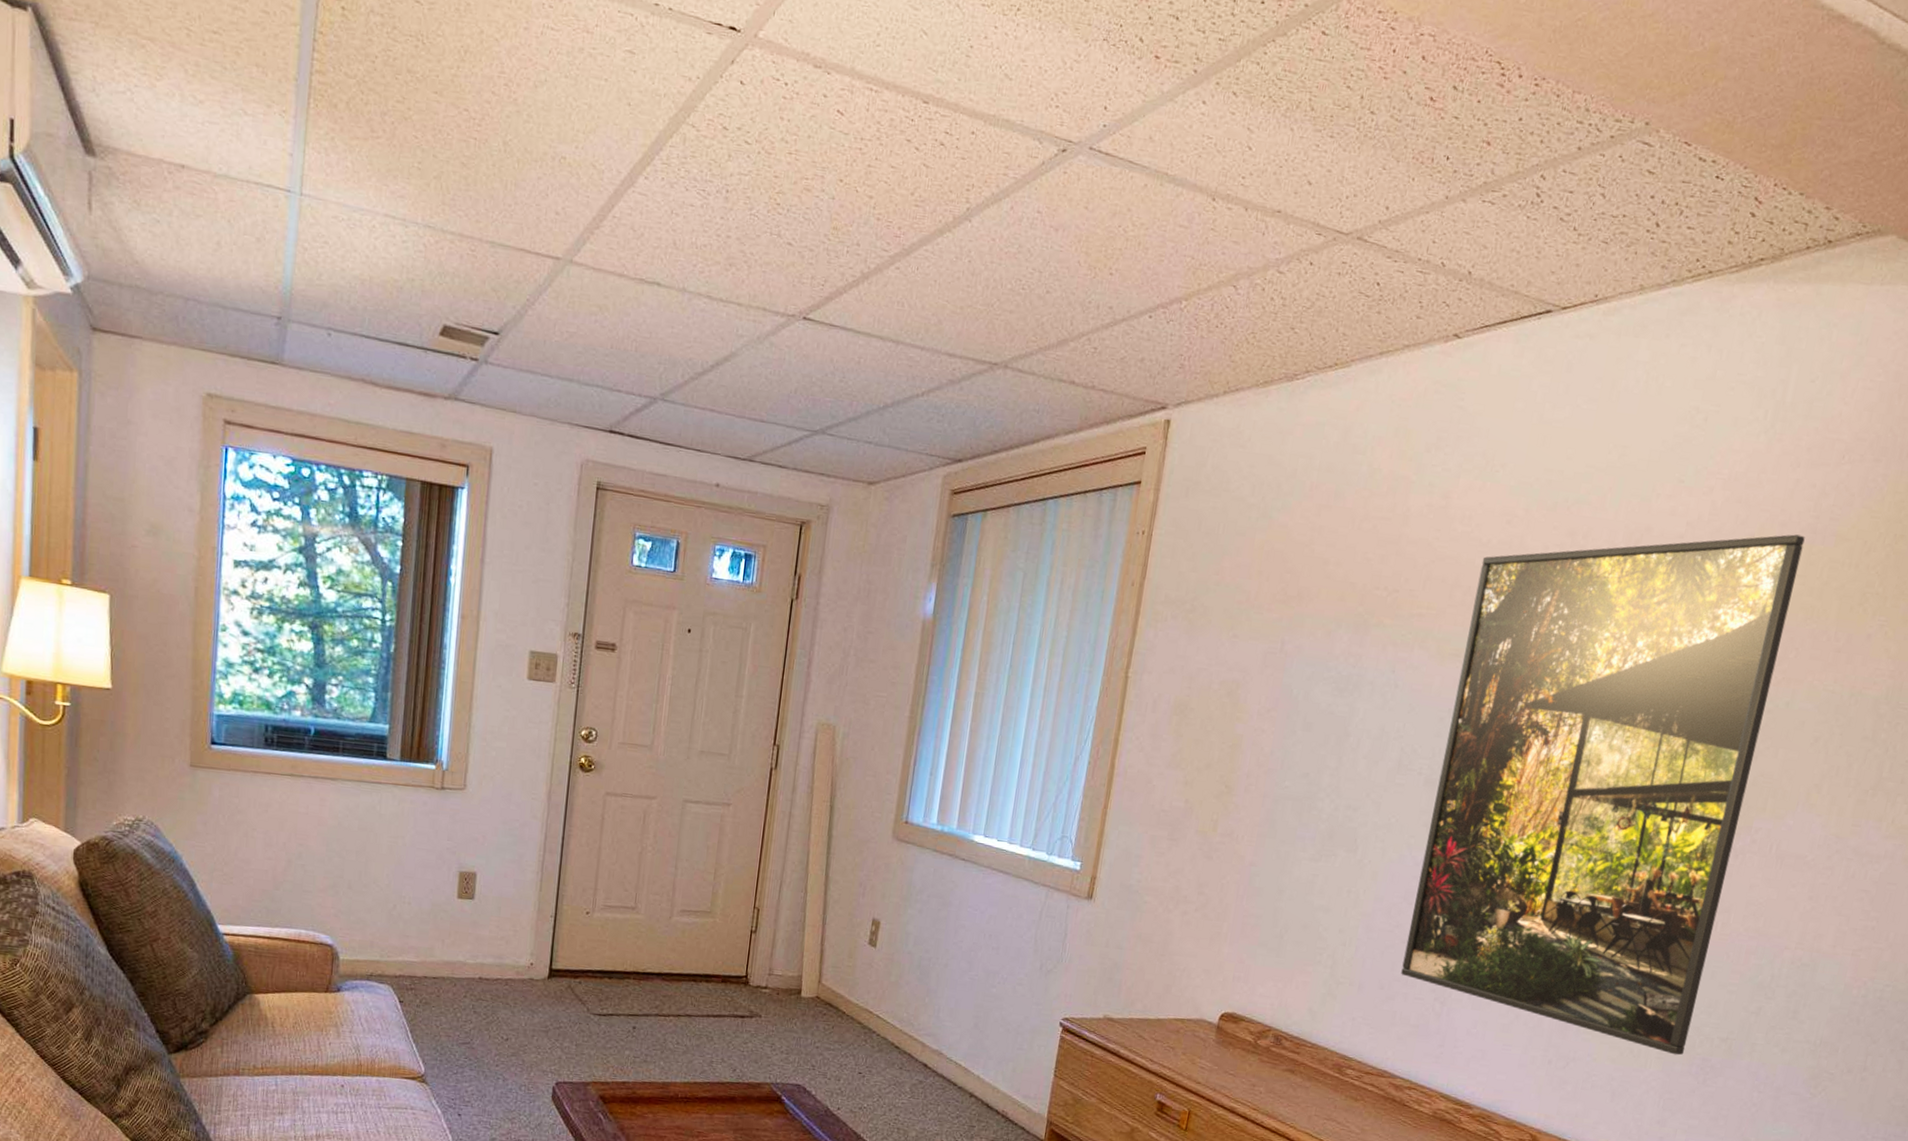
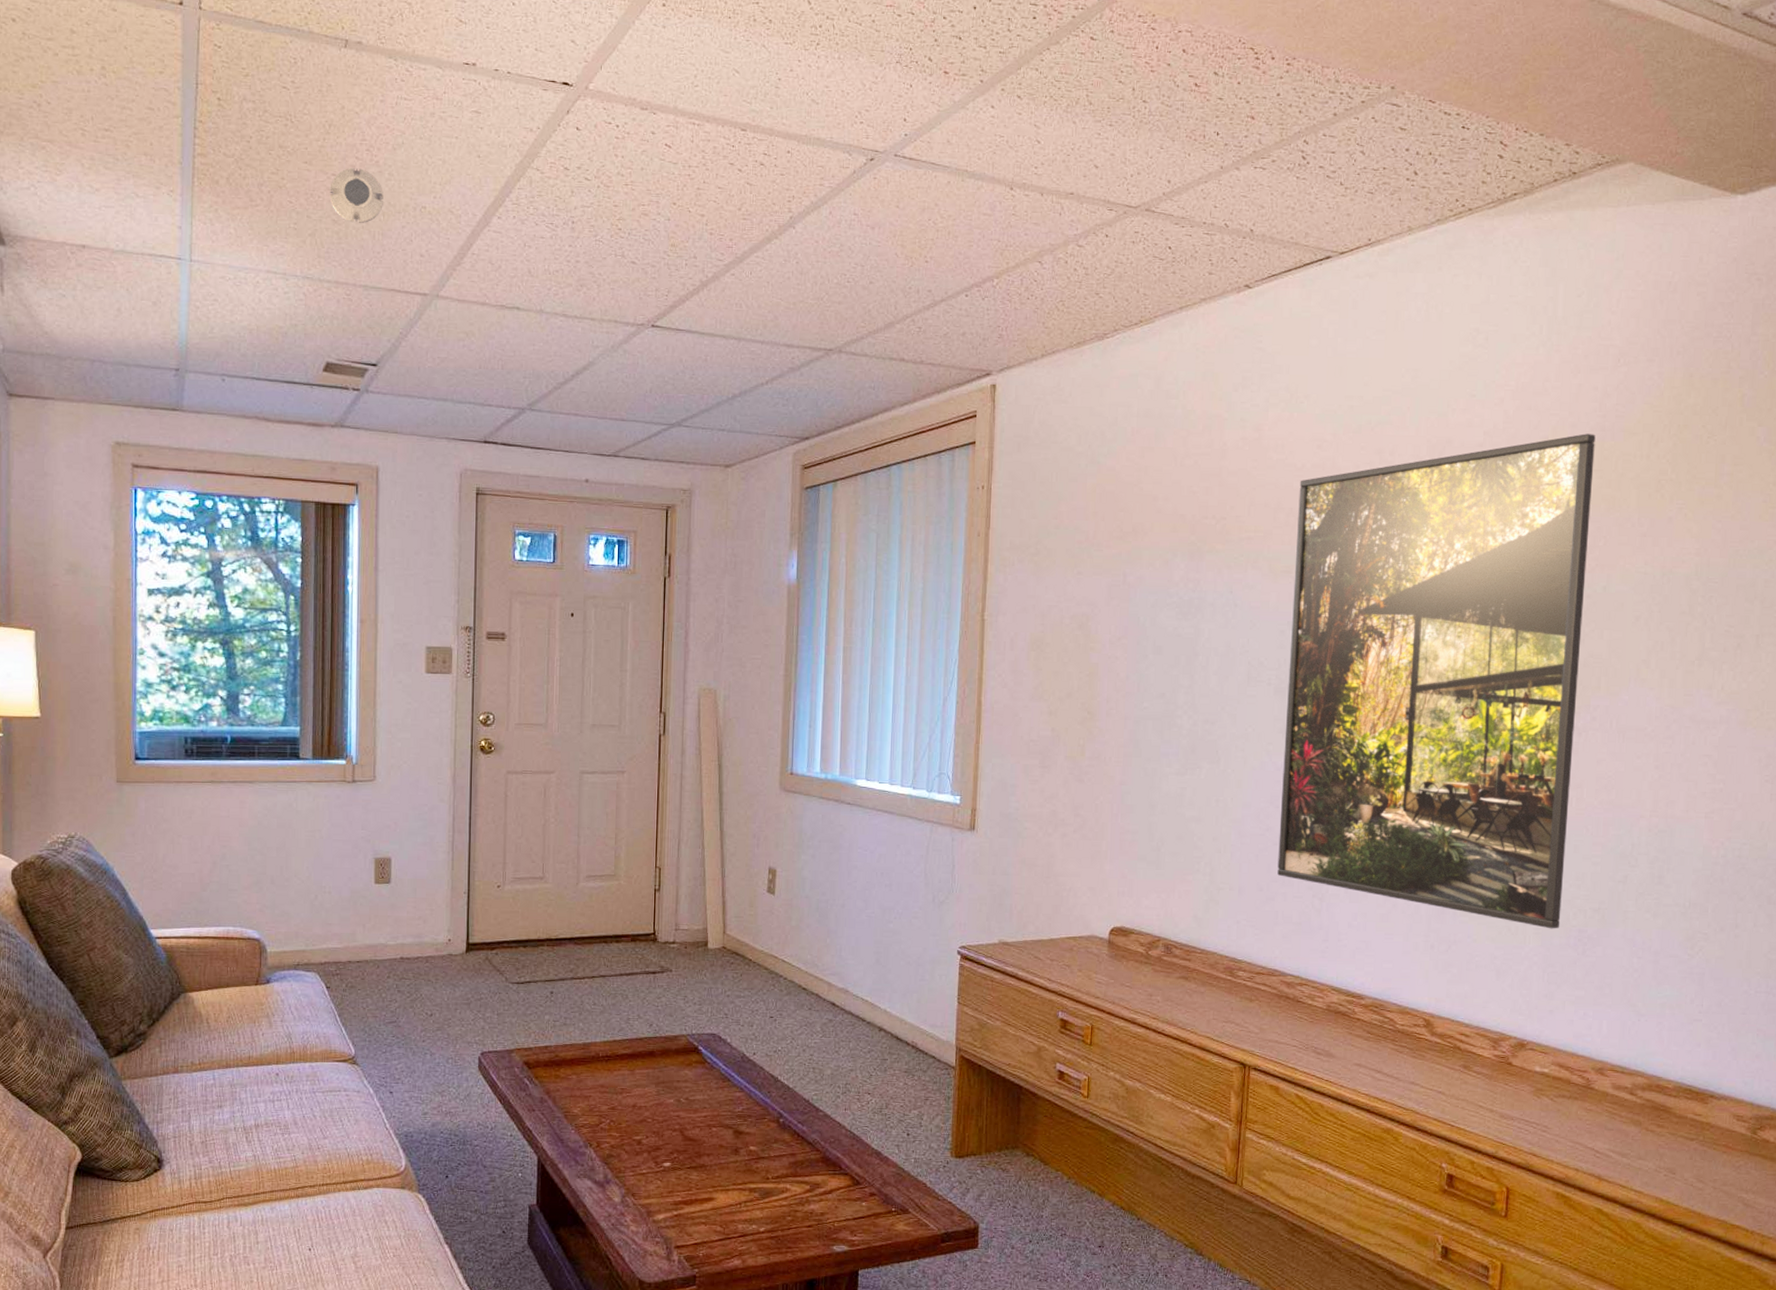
smoke detector: none [459,103,520,170] -> present [329,168,384,223]

